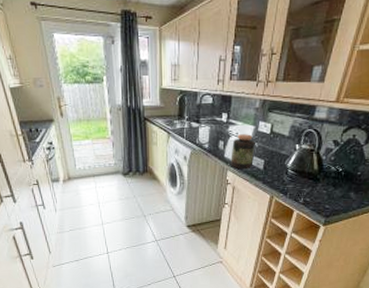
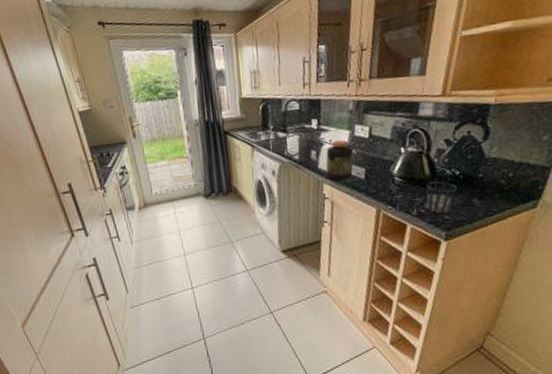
cup: none [310,175,339,203] -> present [424,181,457,214]

